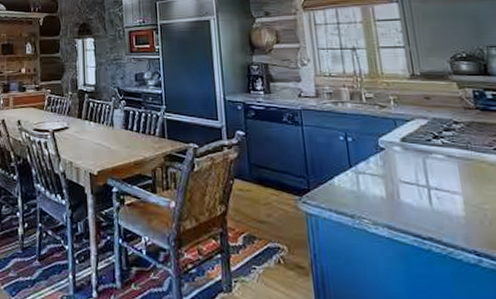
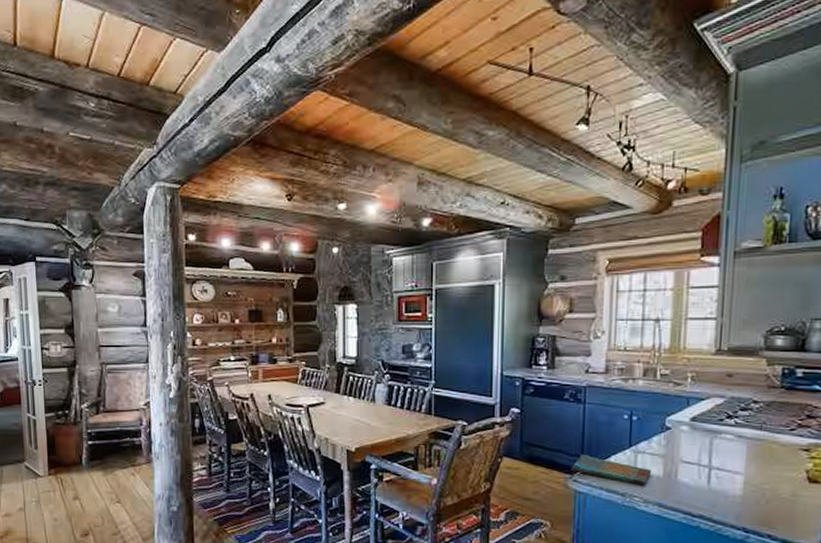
dish towel: none [299,176,374,208] -> present [571,455,651,487]

